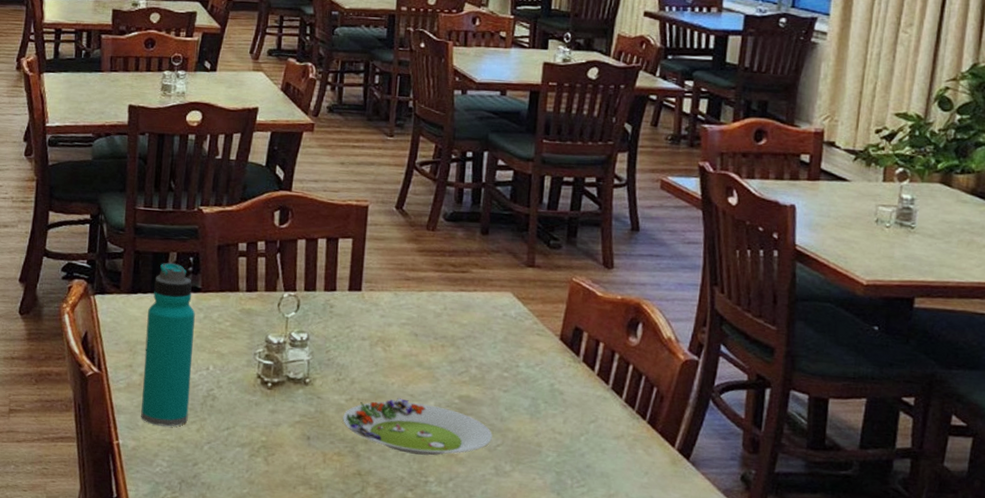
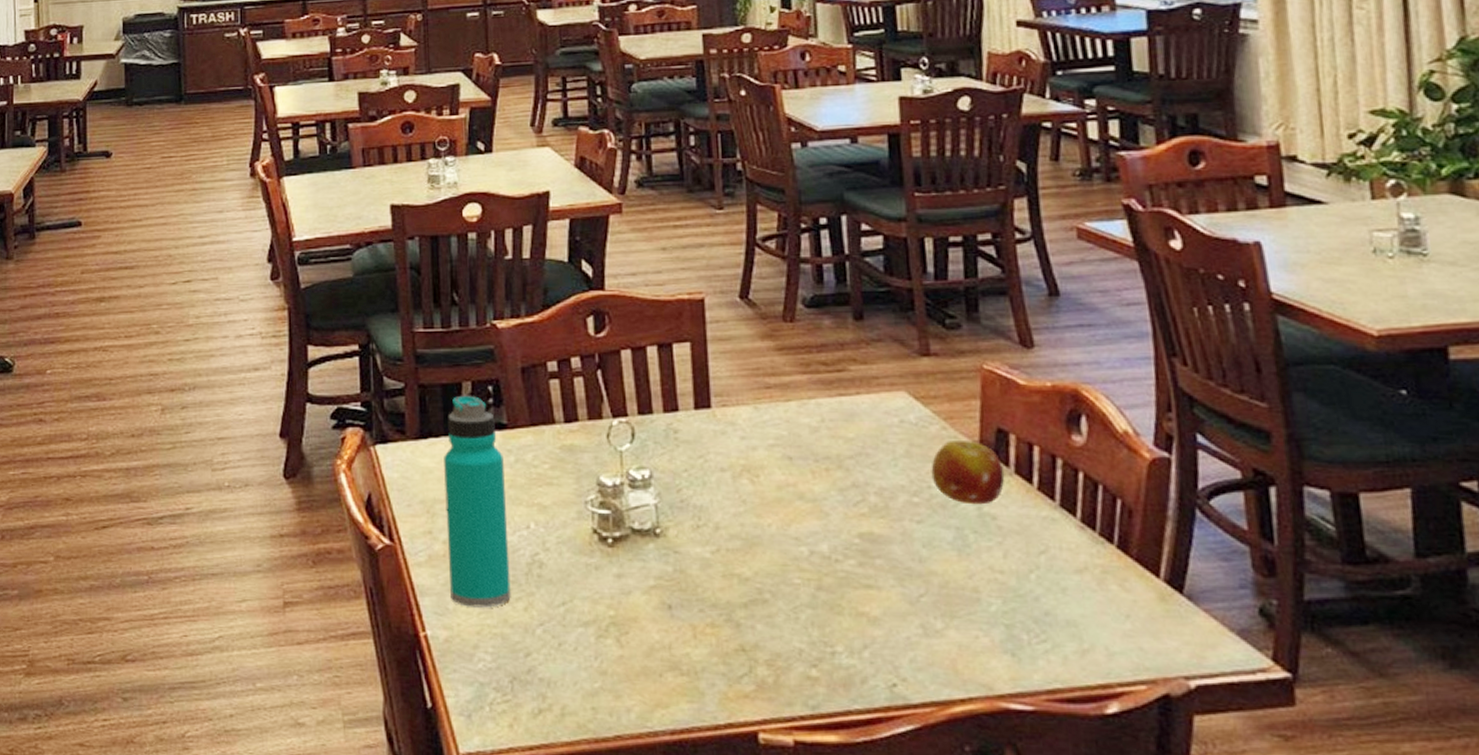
salad plate: present [343,398,492,456] -> none [710,544,912,617]
fruit: none [520,333,575,383] -> present [931,441,1005,505]

